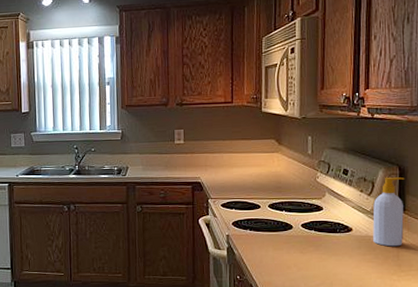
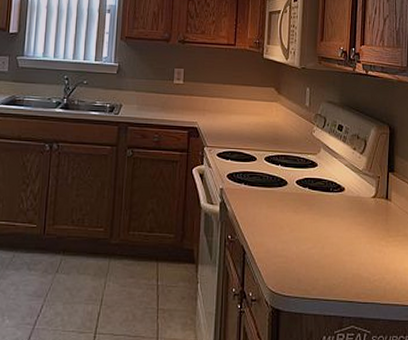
soap bottle: present [373,177,405,247] -> none [364,136,395,210]

